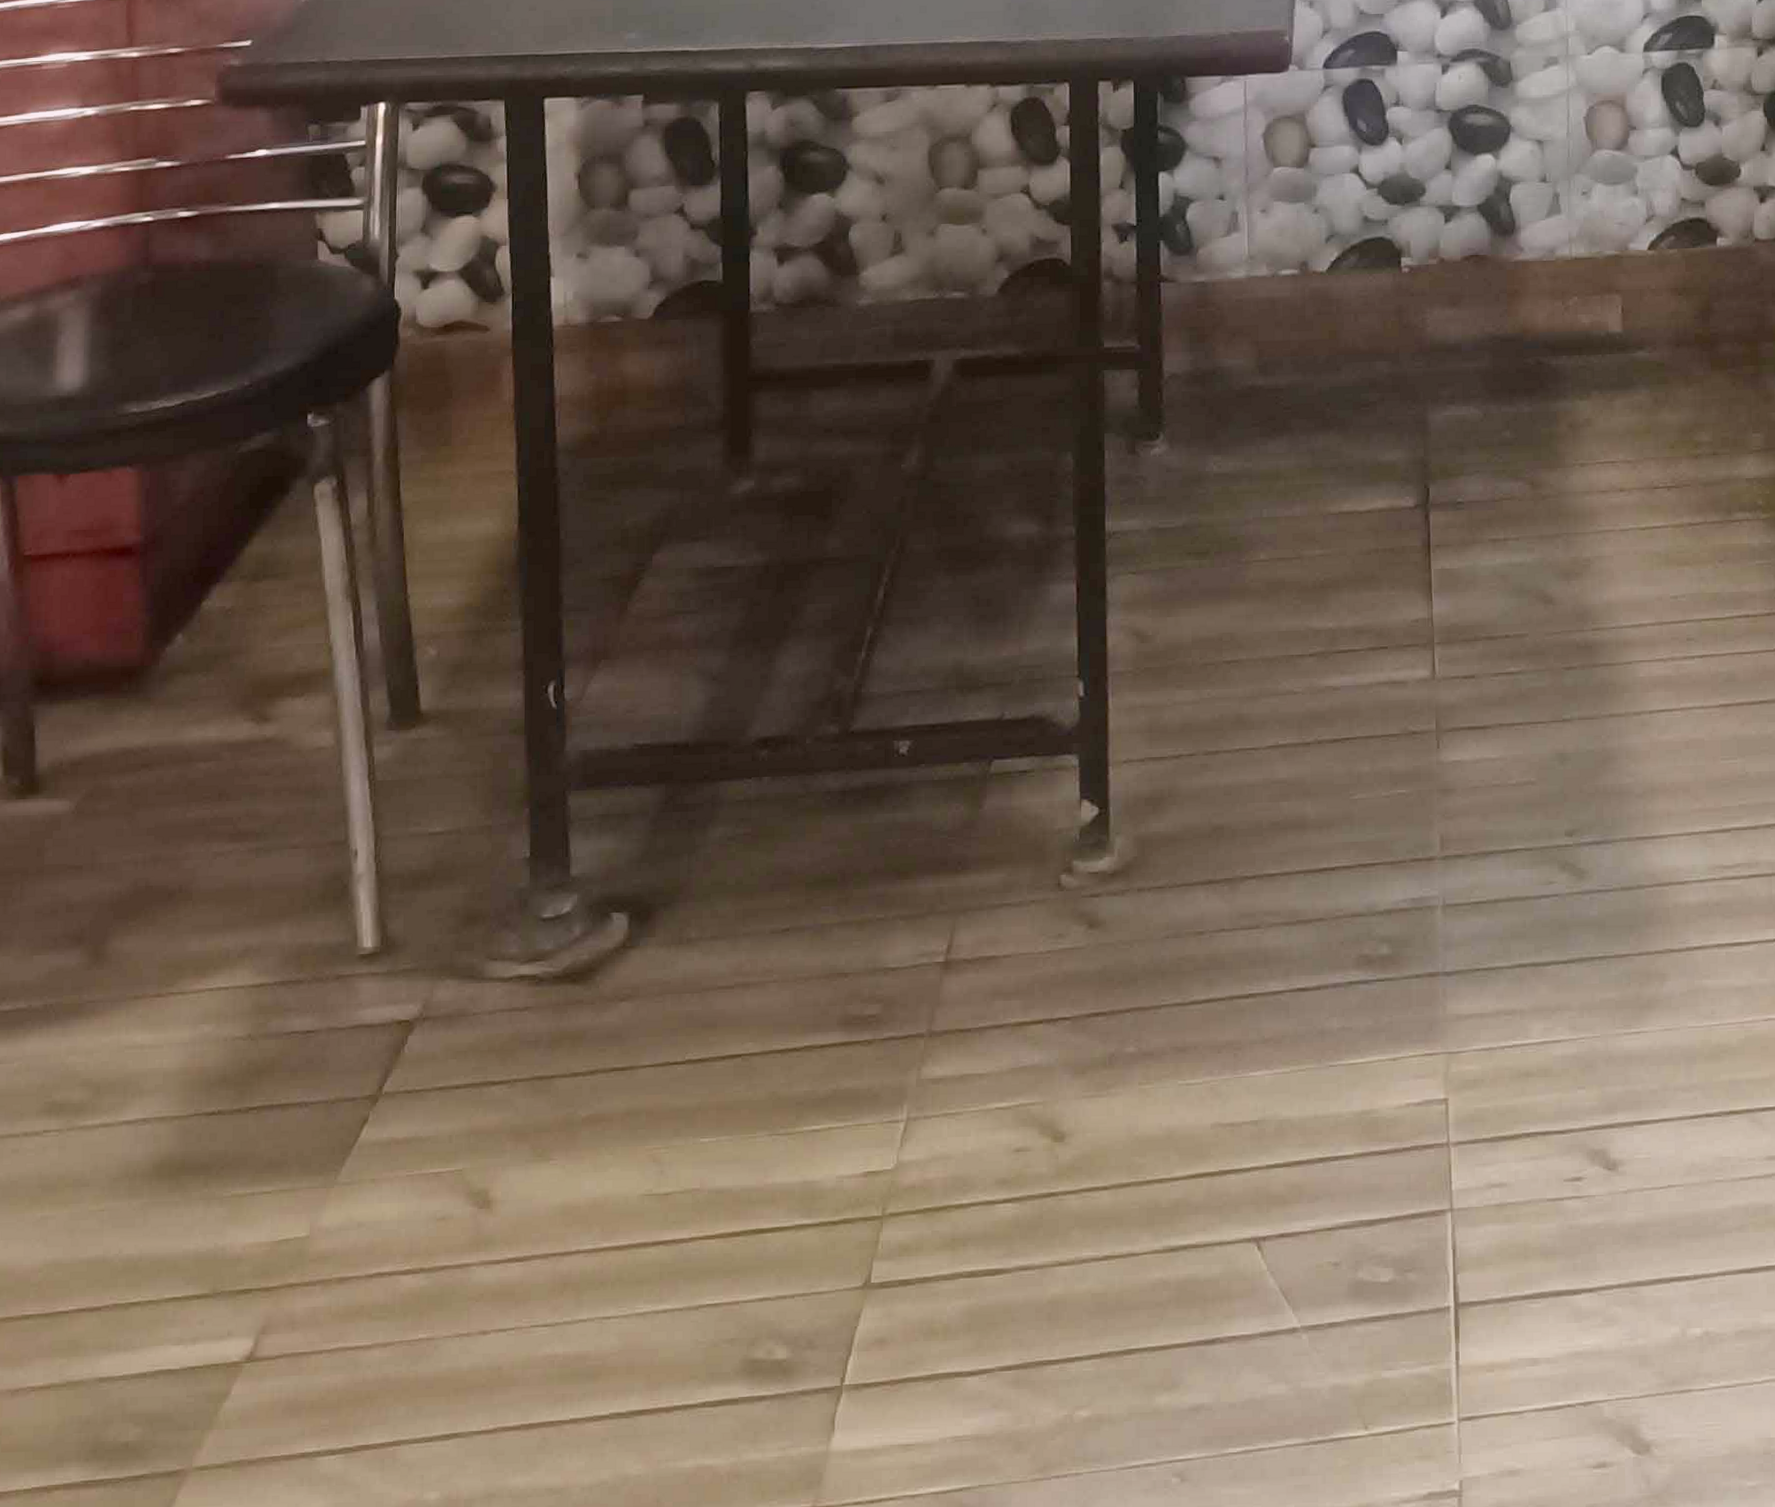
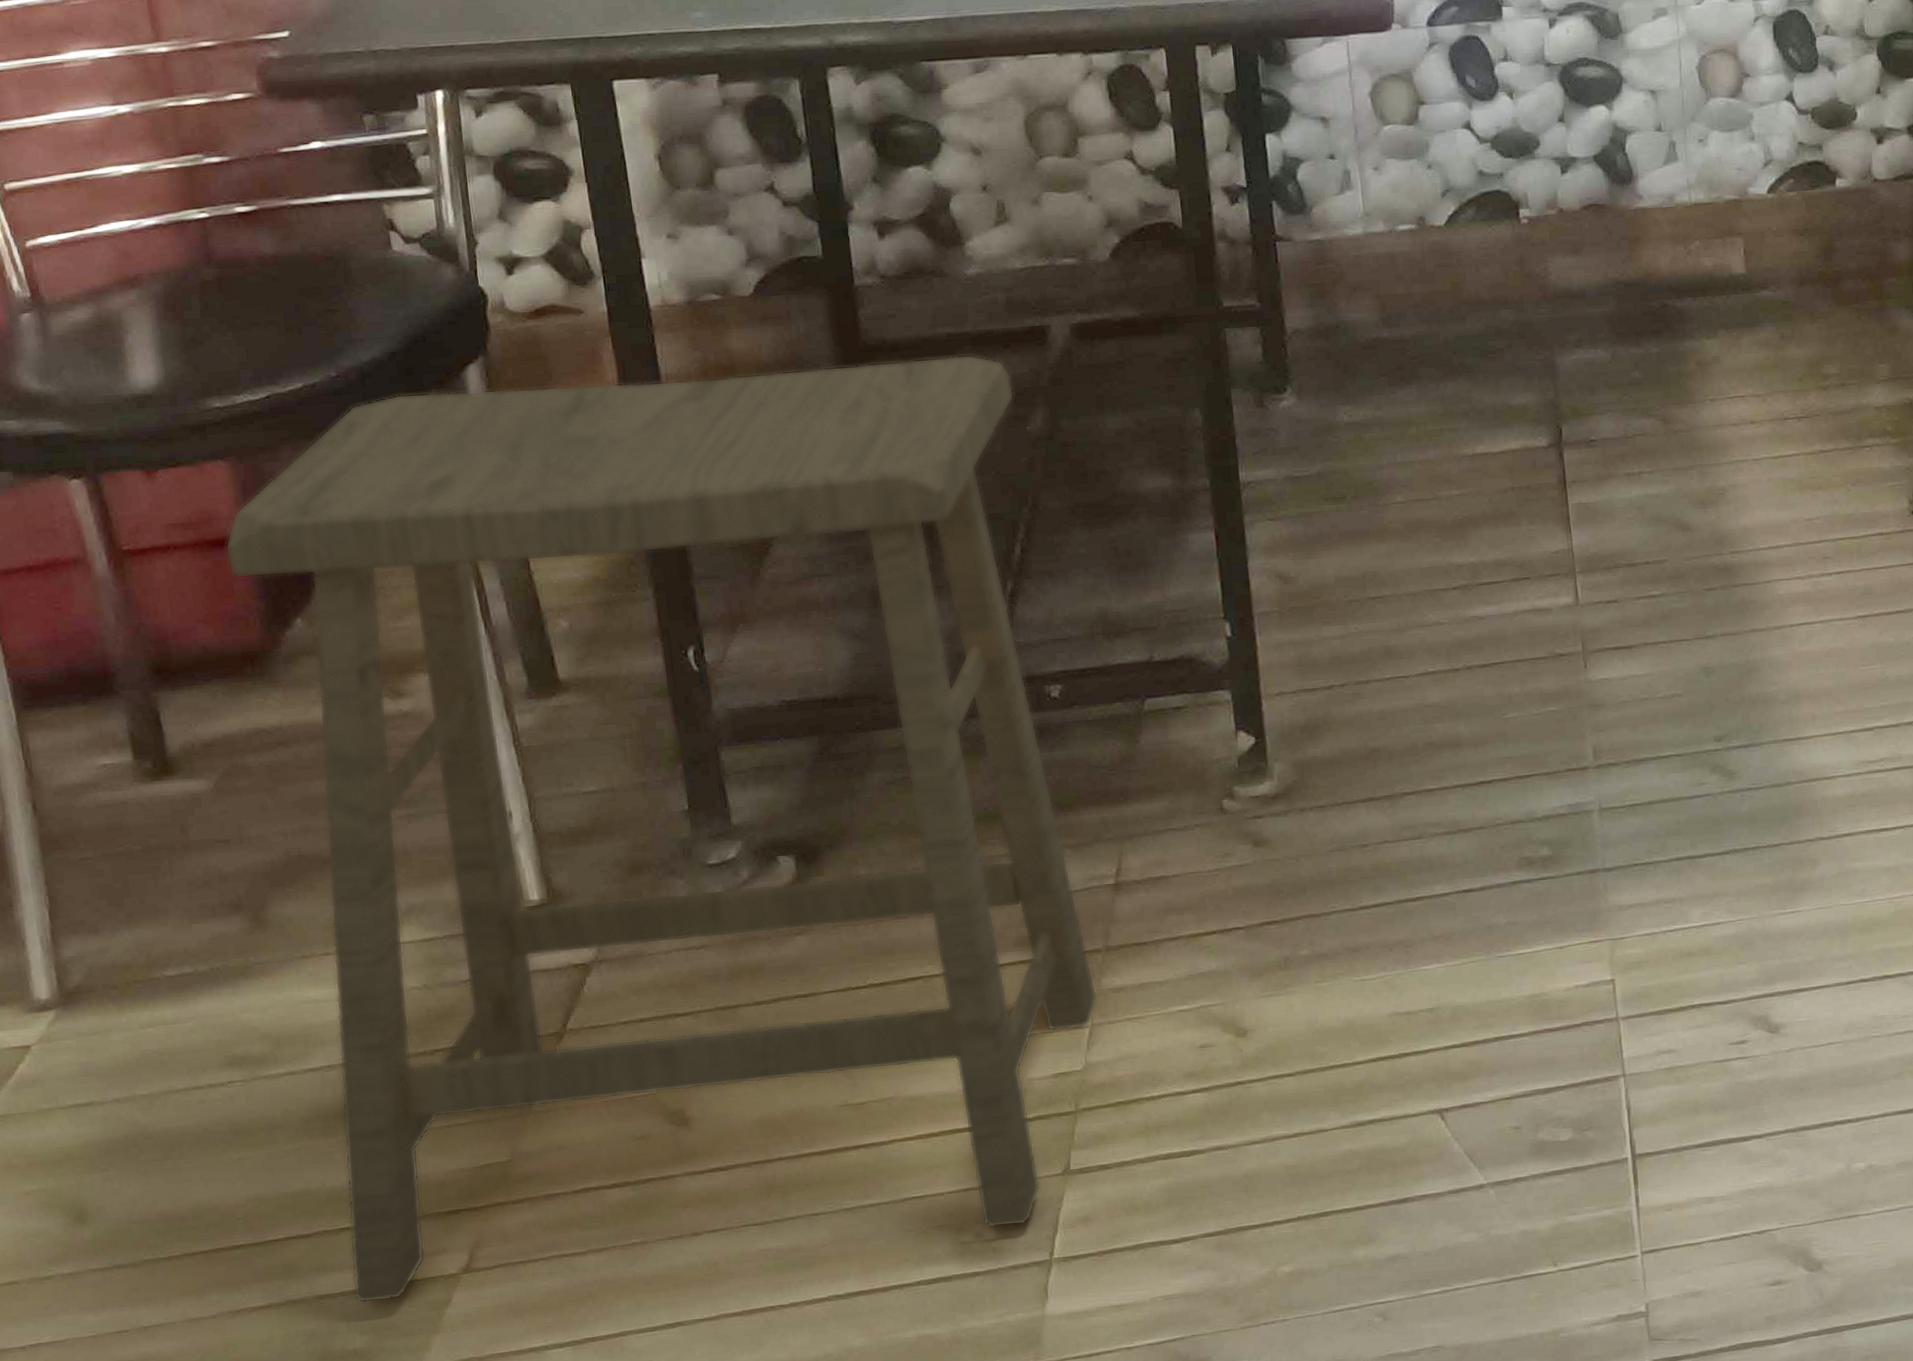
stool: none [121,387,916,1390] -> present [225,354,1098,1303]

